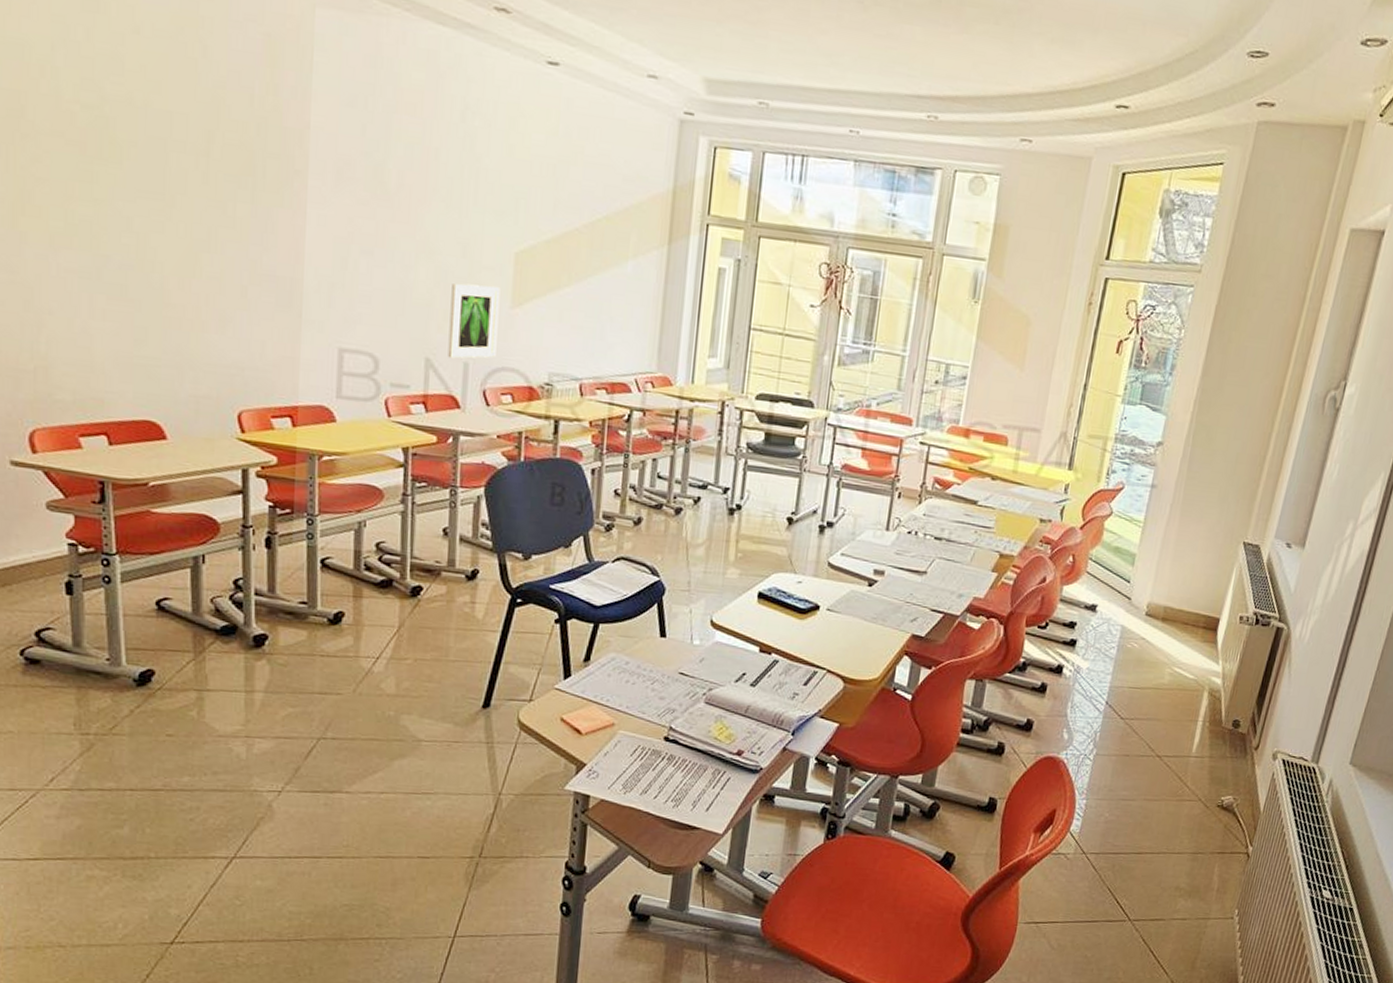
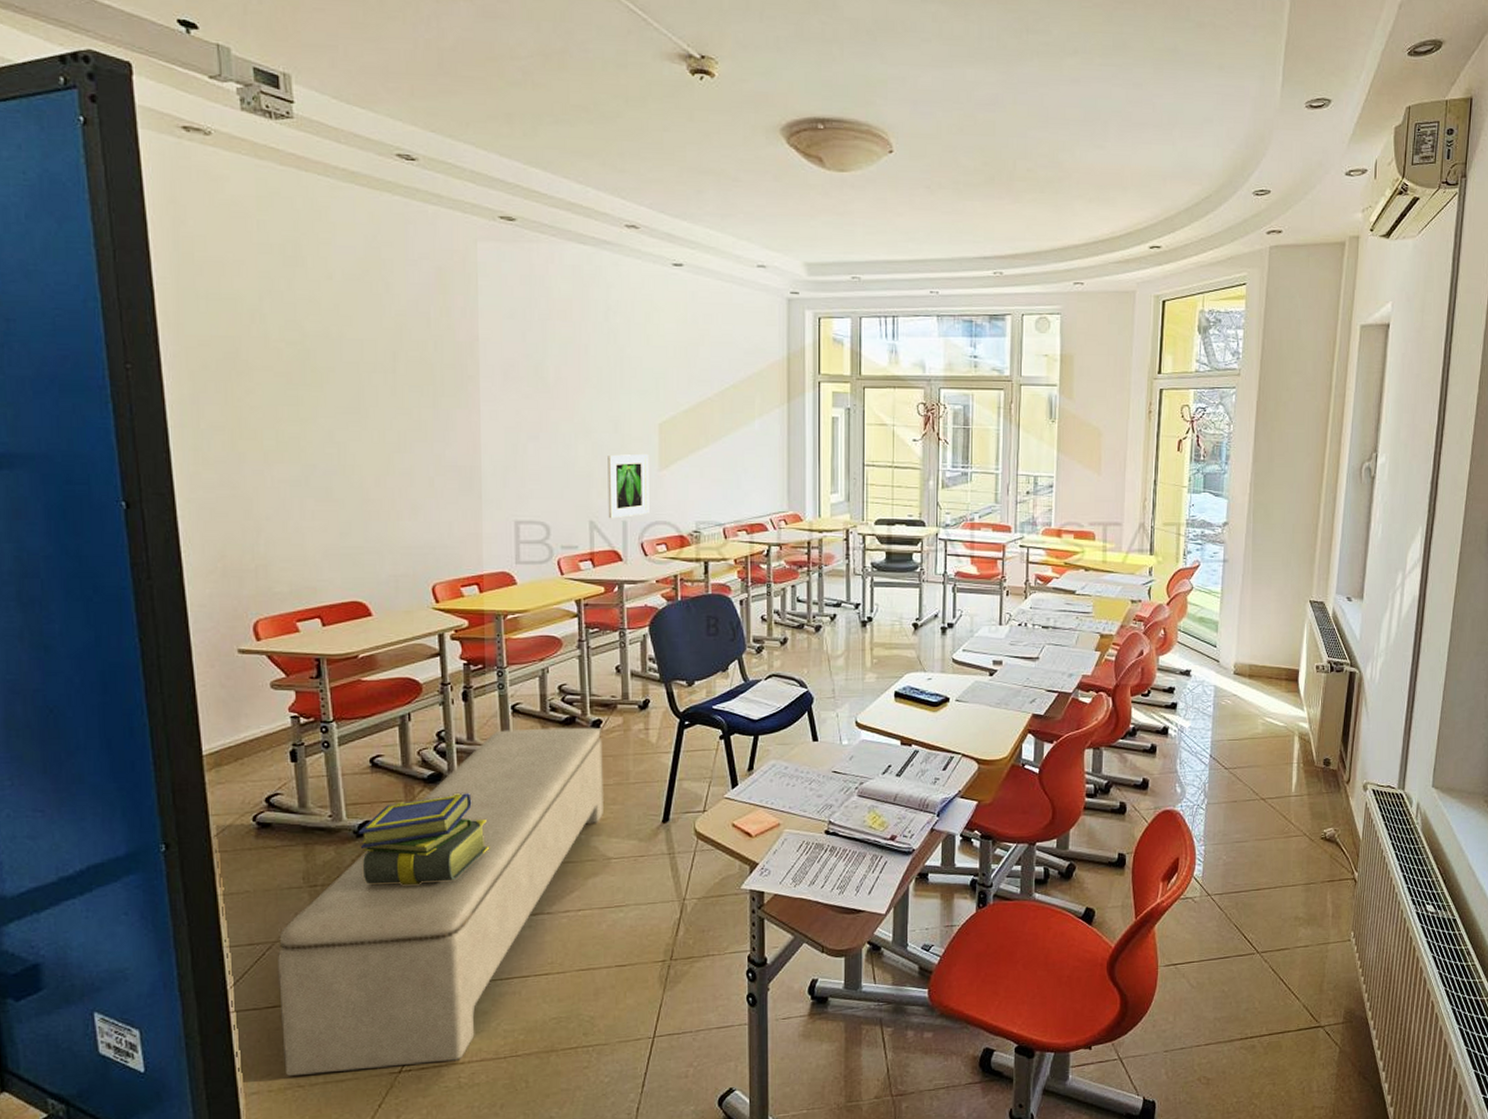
bench: none [41,585,422,939] -> present [277,727,605,1076]
stack of books: none [138,650,286,746] -> present [358,792,490,886]

